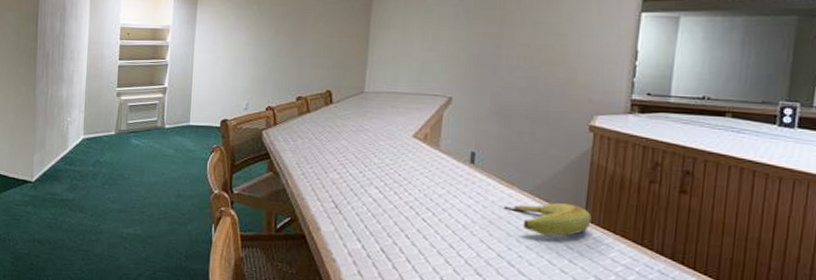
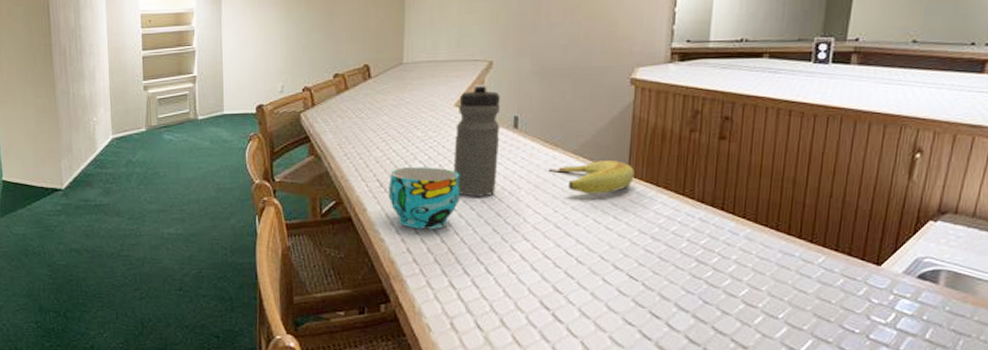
cup: none [342,191,415,255] -> present [388,167,460,229]
water bottle: none [408,117,458,228] -> present [453,83,501,197]

